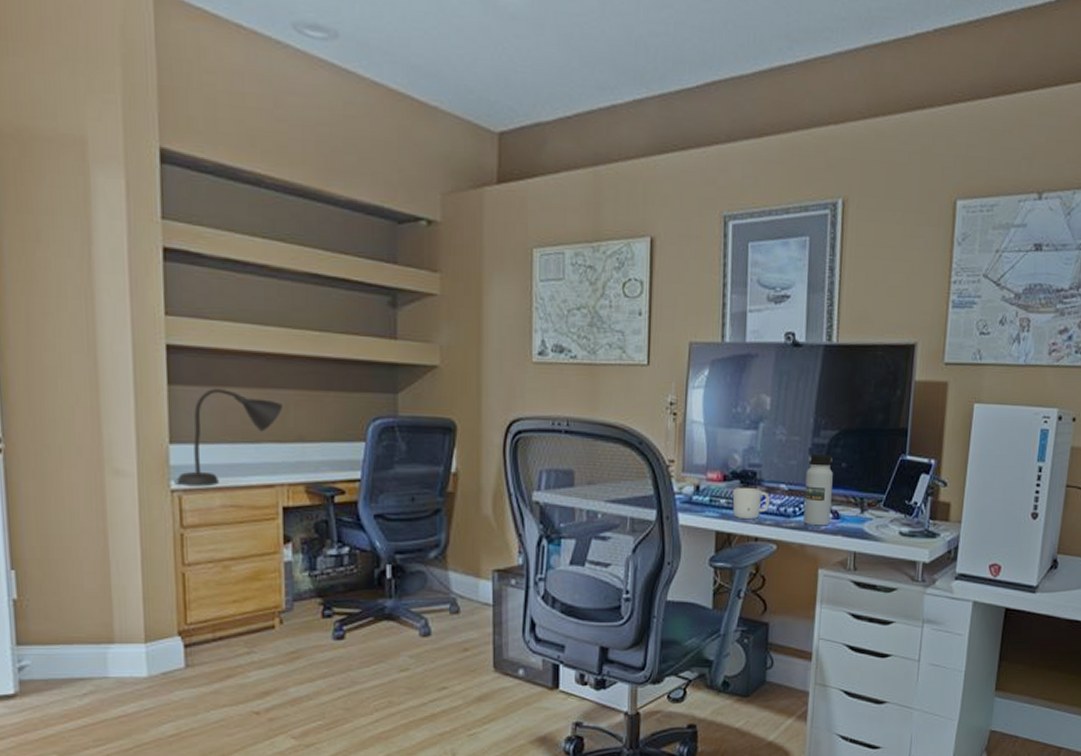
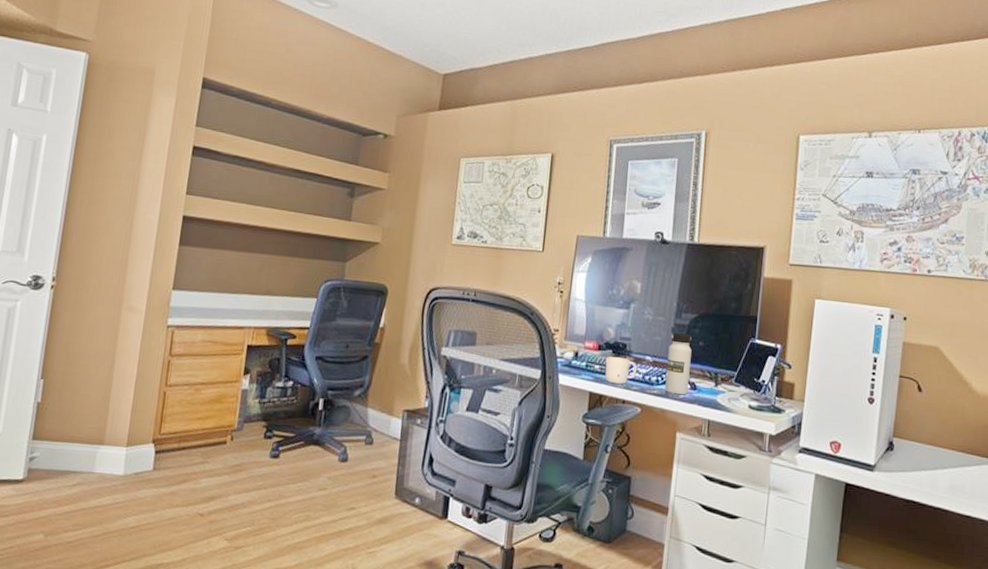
desk lamp: present [173,389,284,487] -> none [170,250,260,325]

